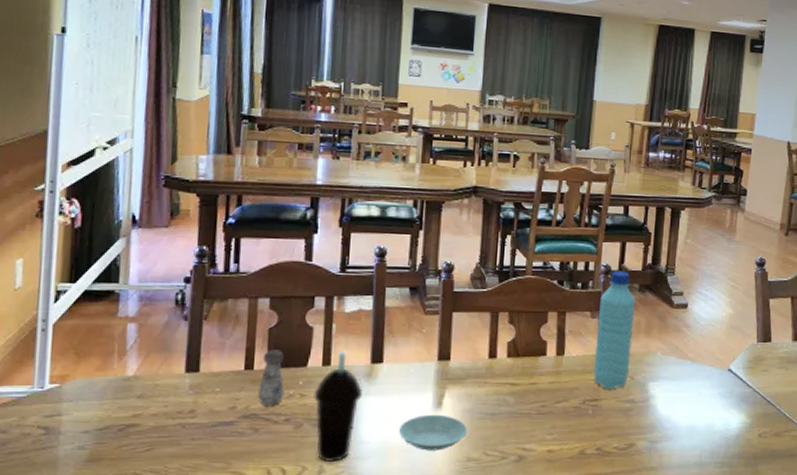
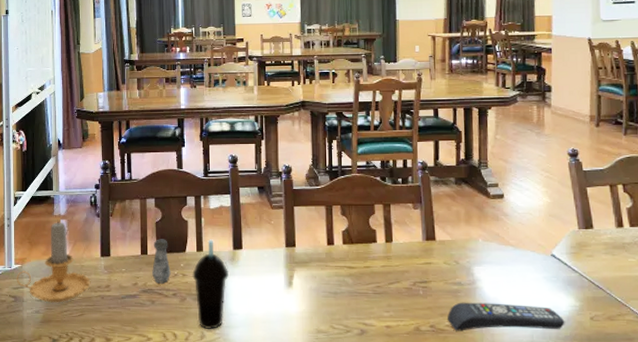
candle: none [50,323,168,435] -> present [16,220,91,303]
saucer: present [399,414,467,451] -> none [260,292,315,323]
water bottle: present [593,271,636,389] -> none [419,167,454,272]
remote control: none [616,421,734,453] -> present [448,302,565,331]

